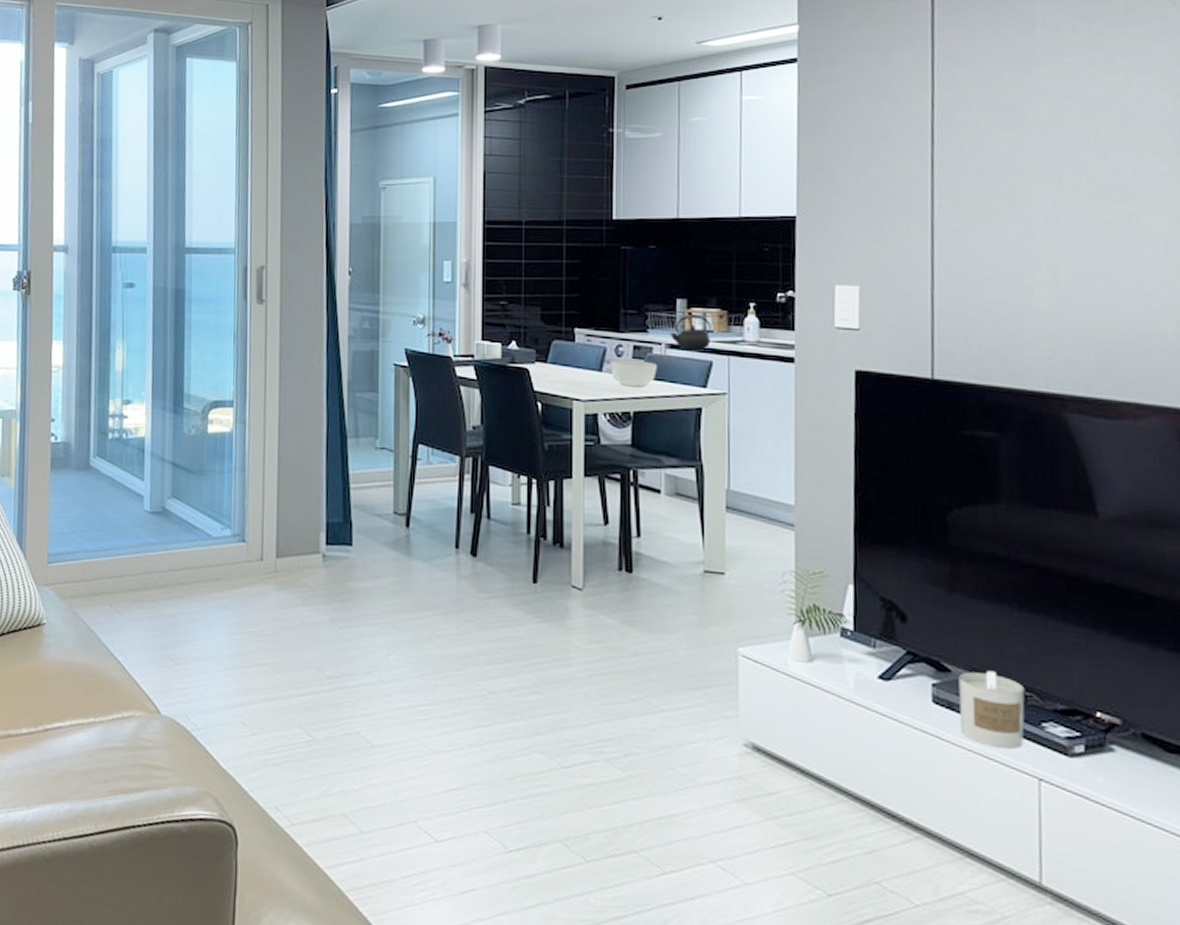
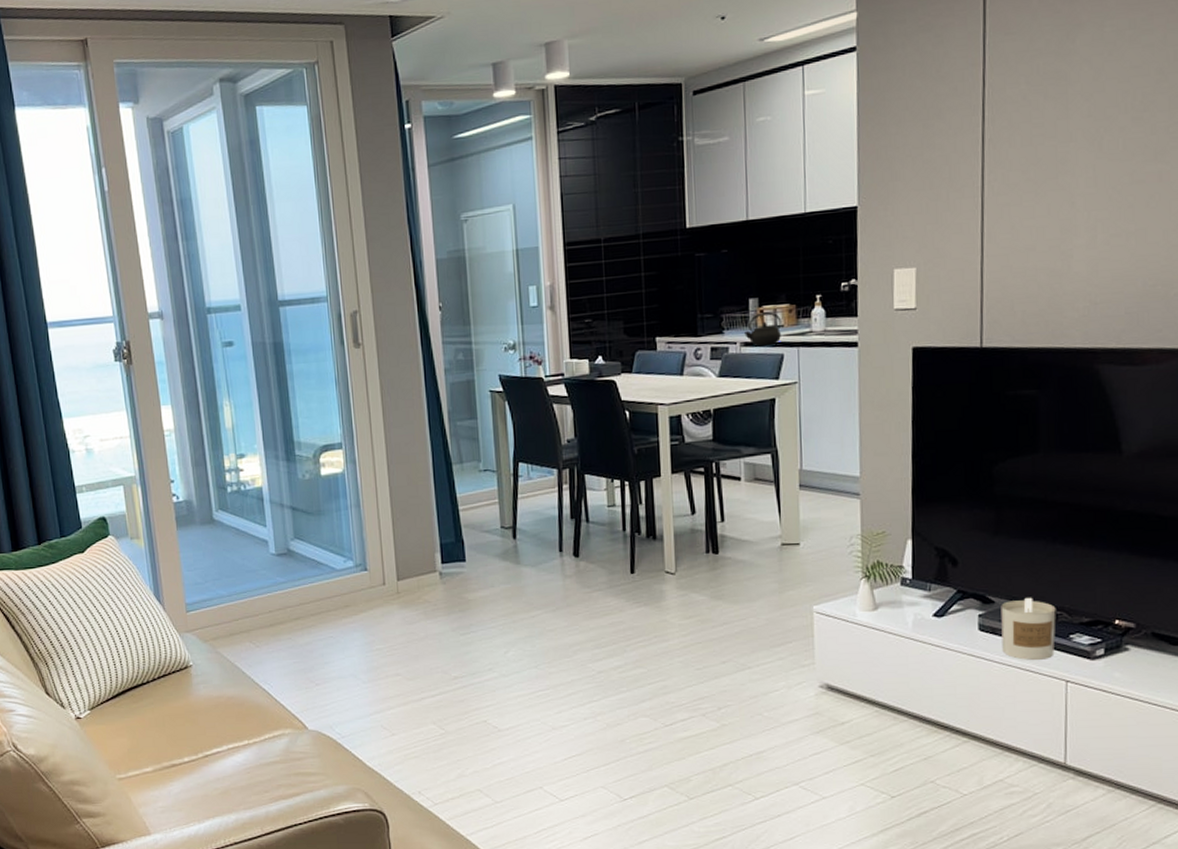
bowl: present [610,359,658,387] -> none [690,360,735,387]

